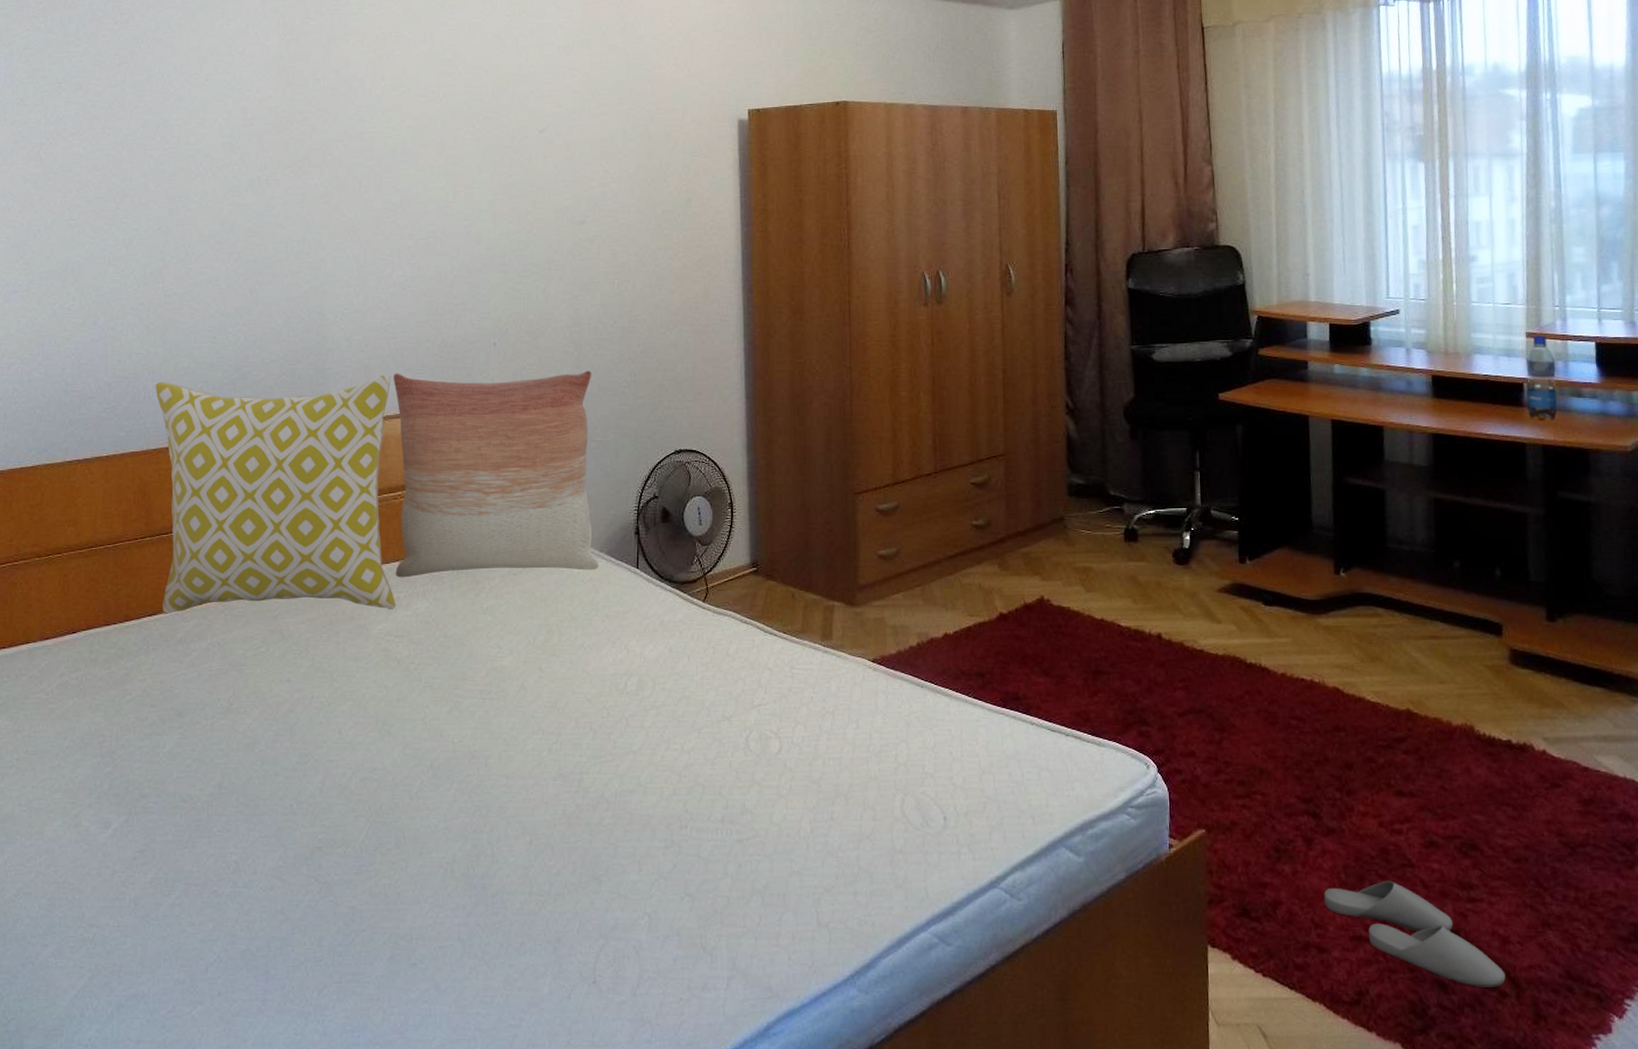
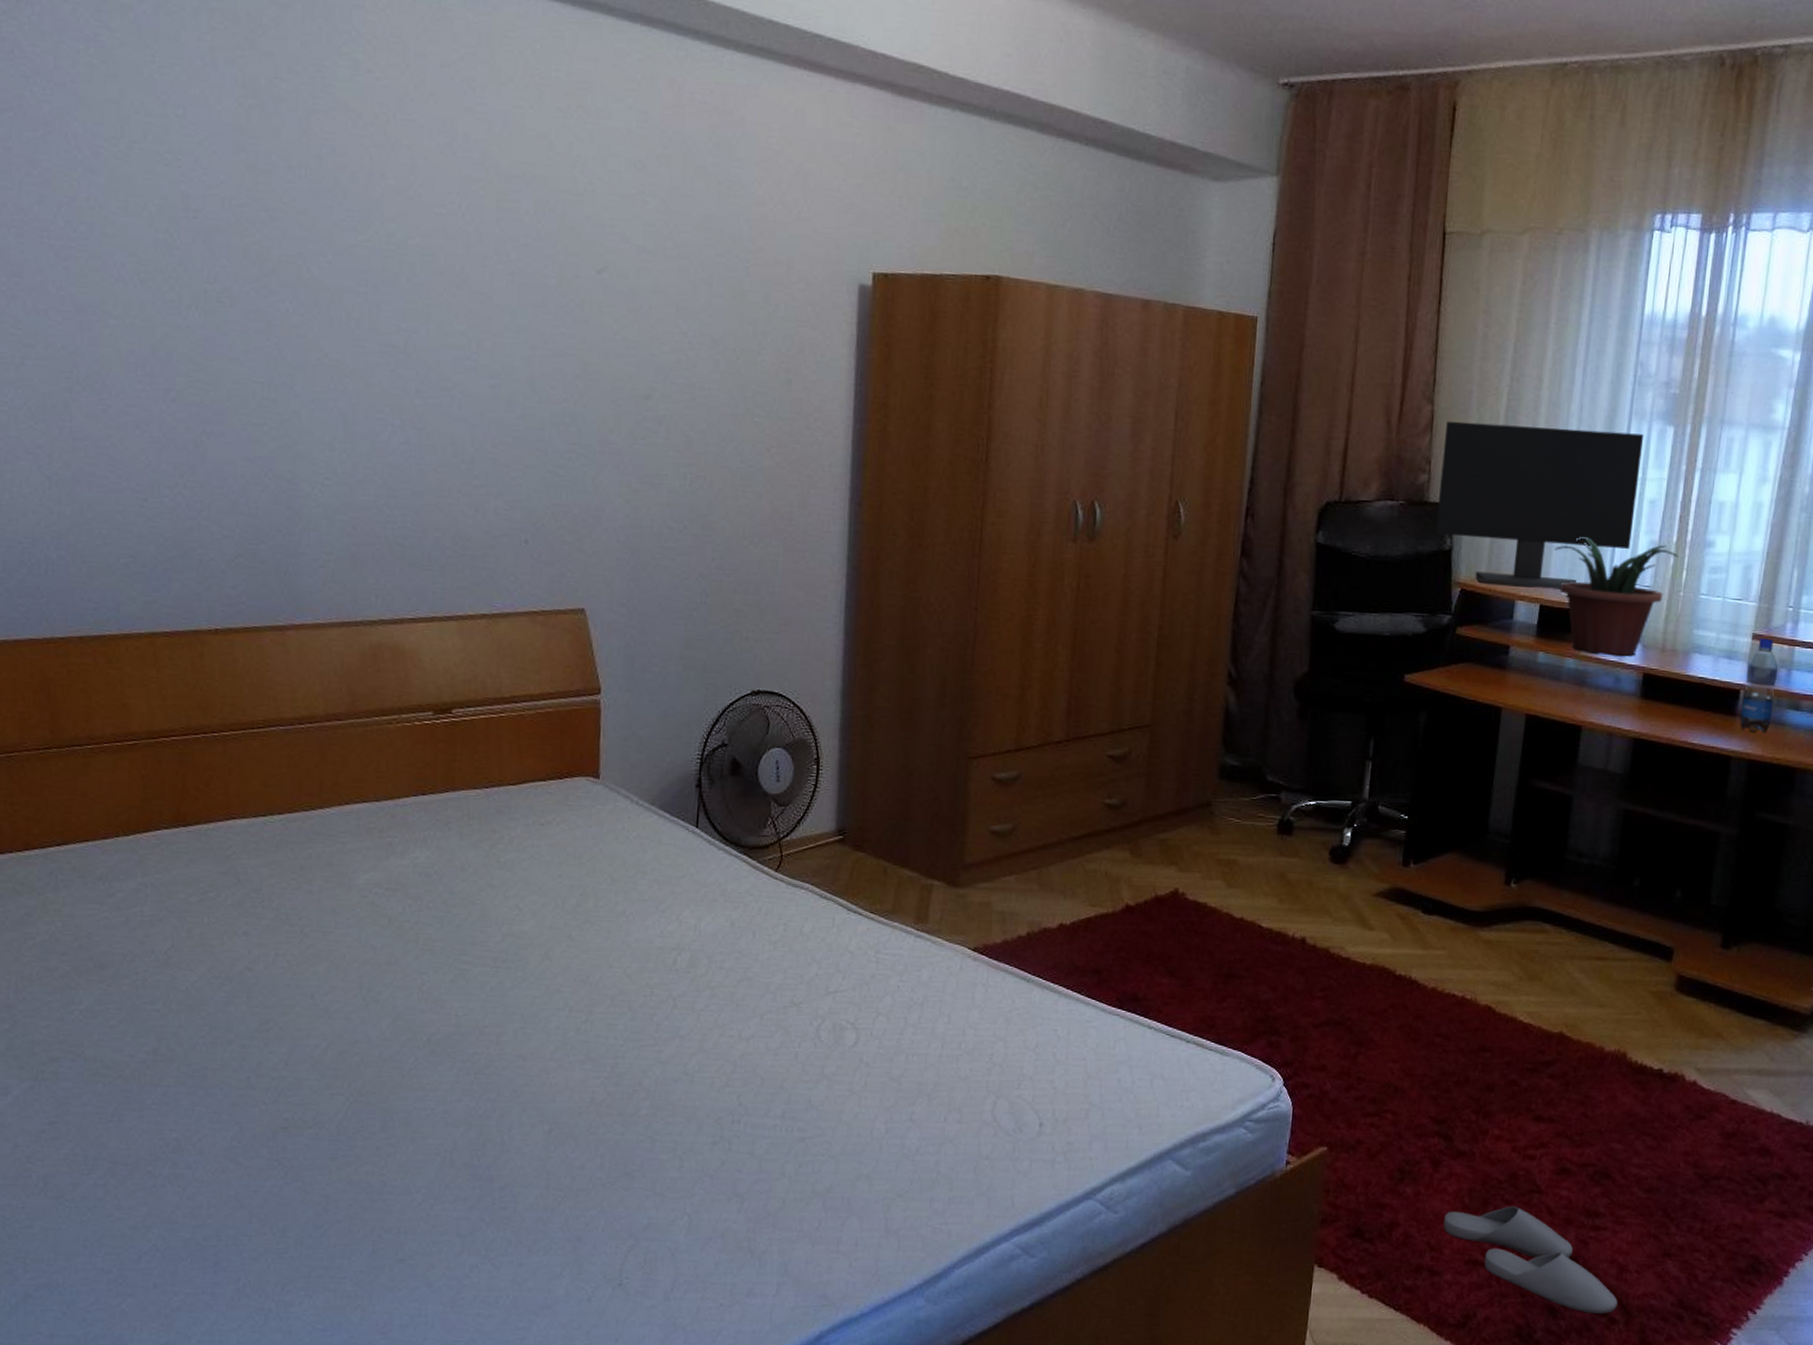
pillow: present [155,374,396,614] -> none [61,551,388,856]
pillow: present [393,370,600,578] -> none [387,567,652,827]
computer monitor: none [1225,172,1402,310] -> present [1435,420,1644,590]
potted plant: none [1334,261,1447,363] -> present [1554,536,1679,657]

